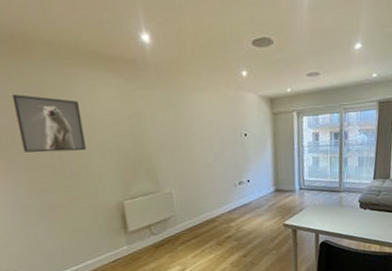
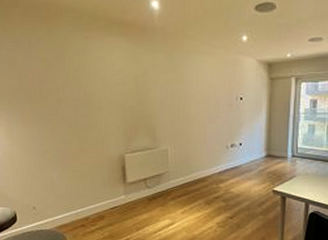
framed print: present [12,93,86,153] -> none [42,54,97,107]

